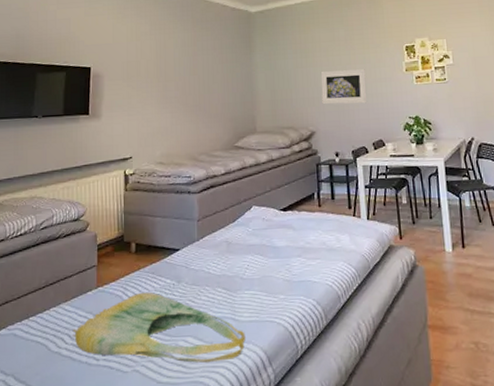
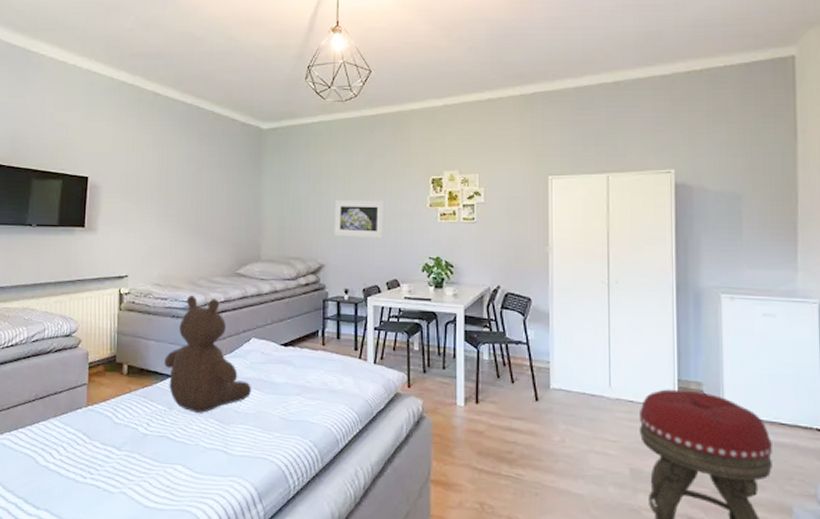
tote bag: present [72,292,246,363] -> none [60,415,236,493]
teddy bear: none [171,171,256,283] -> present [164,295,252,413]

